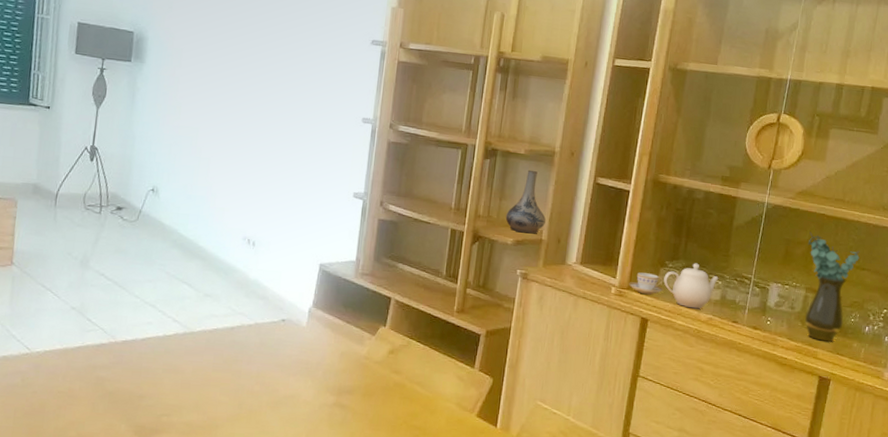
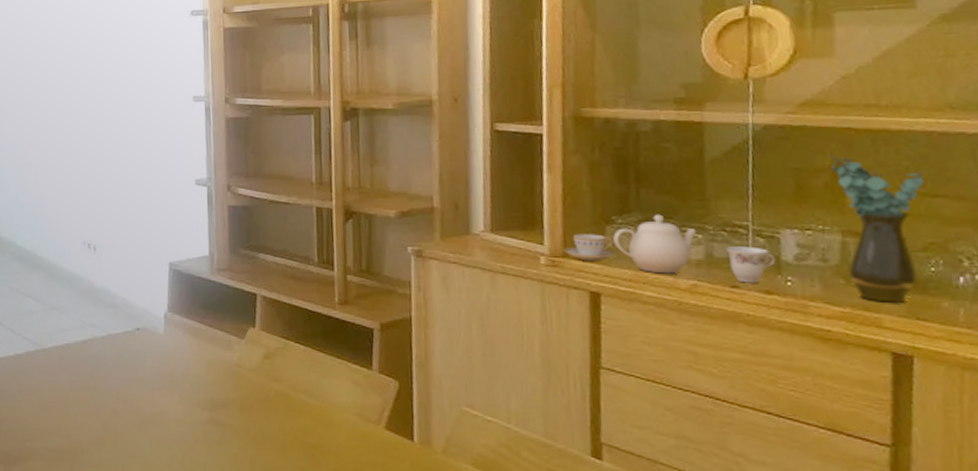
decorative vase: present [505,169,546,234] -> none [381,126,435,202]
teacup: none [734,292,764,321] -> present [725,246,776,283]

